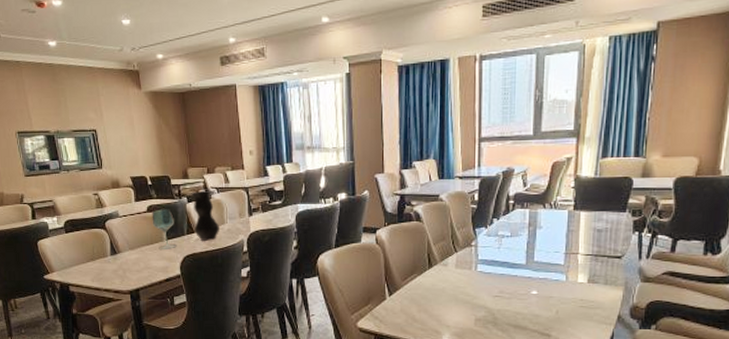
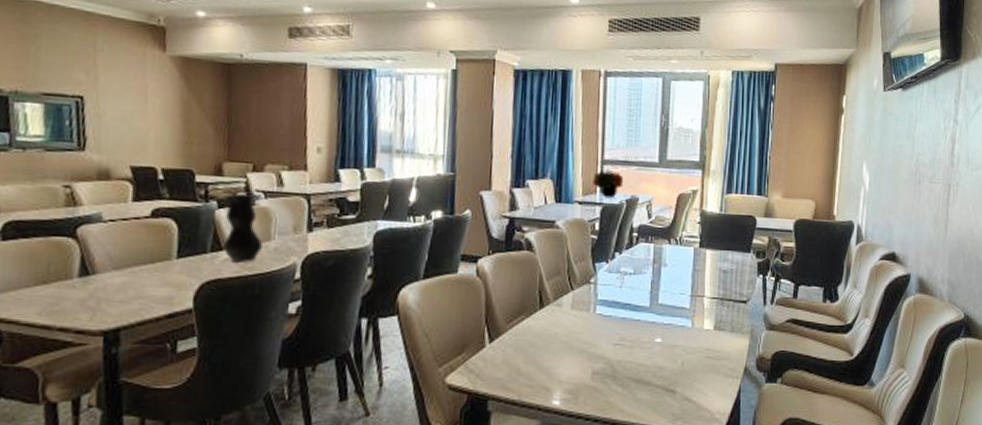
wine glass: present [152,209,177,249] -> none [156,214,193,272]
flower arrangement: none [471,145,500,172] -> present [593,169,624,199]

